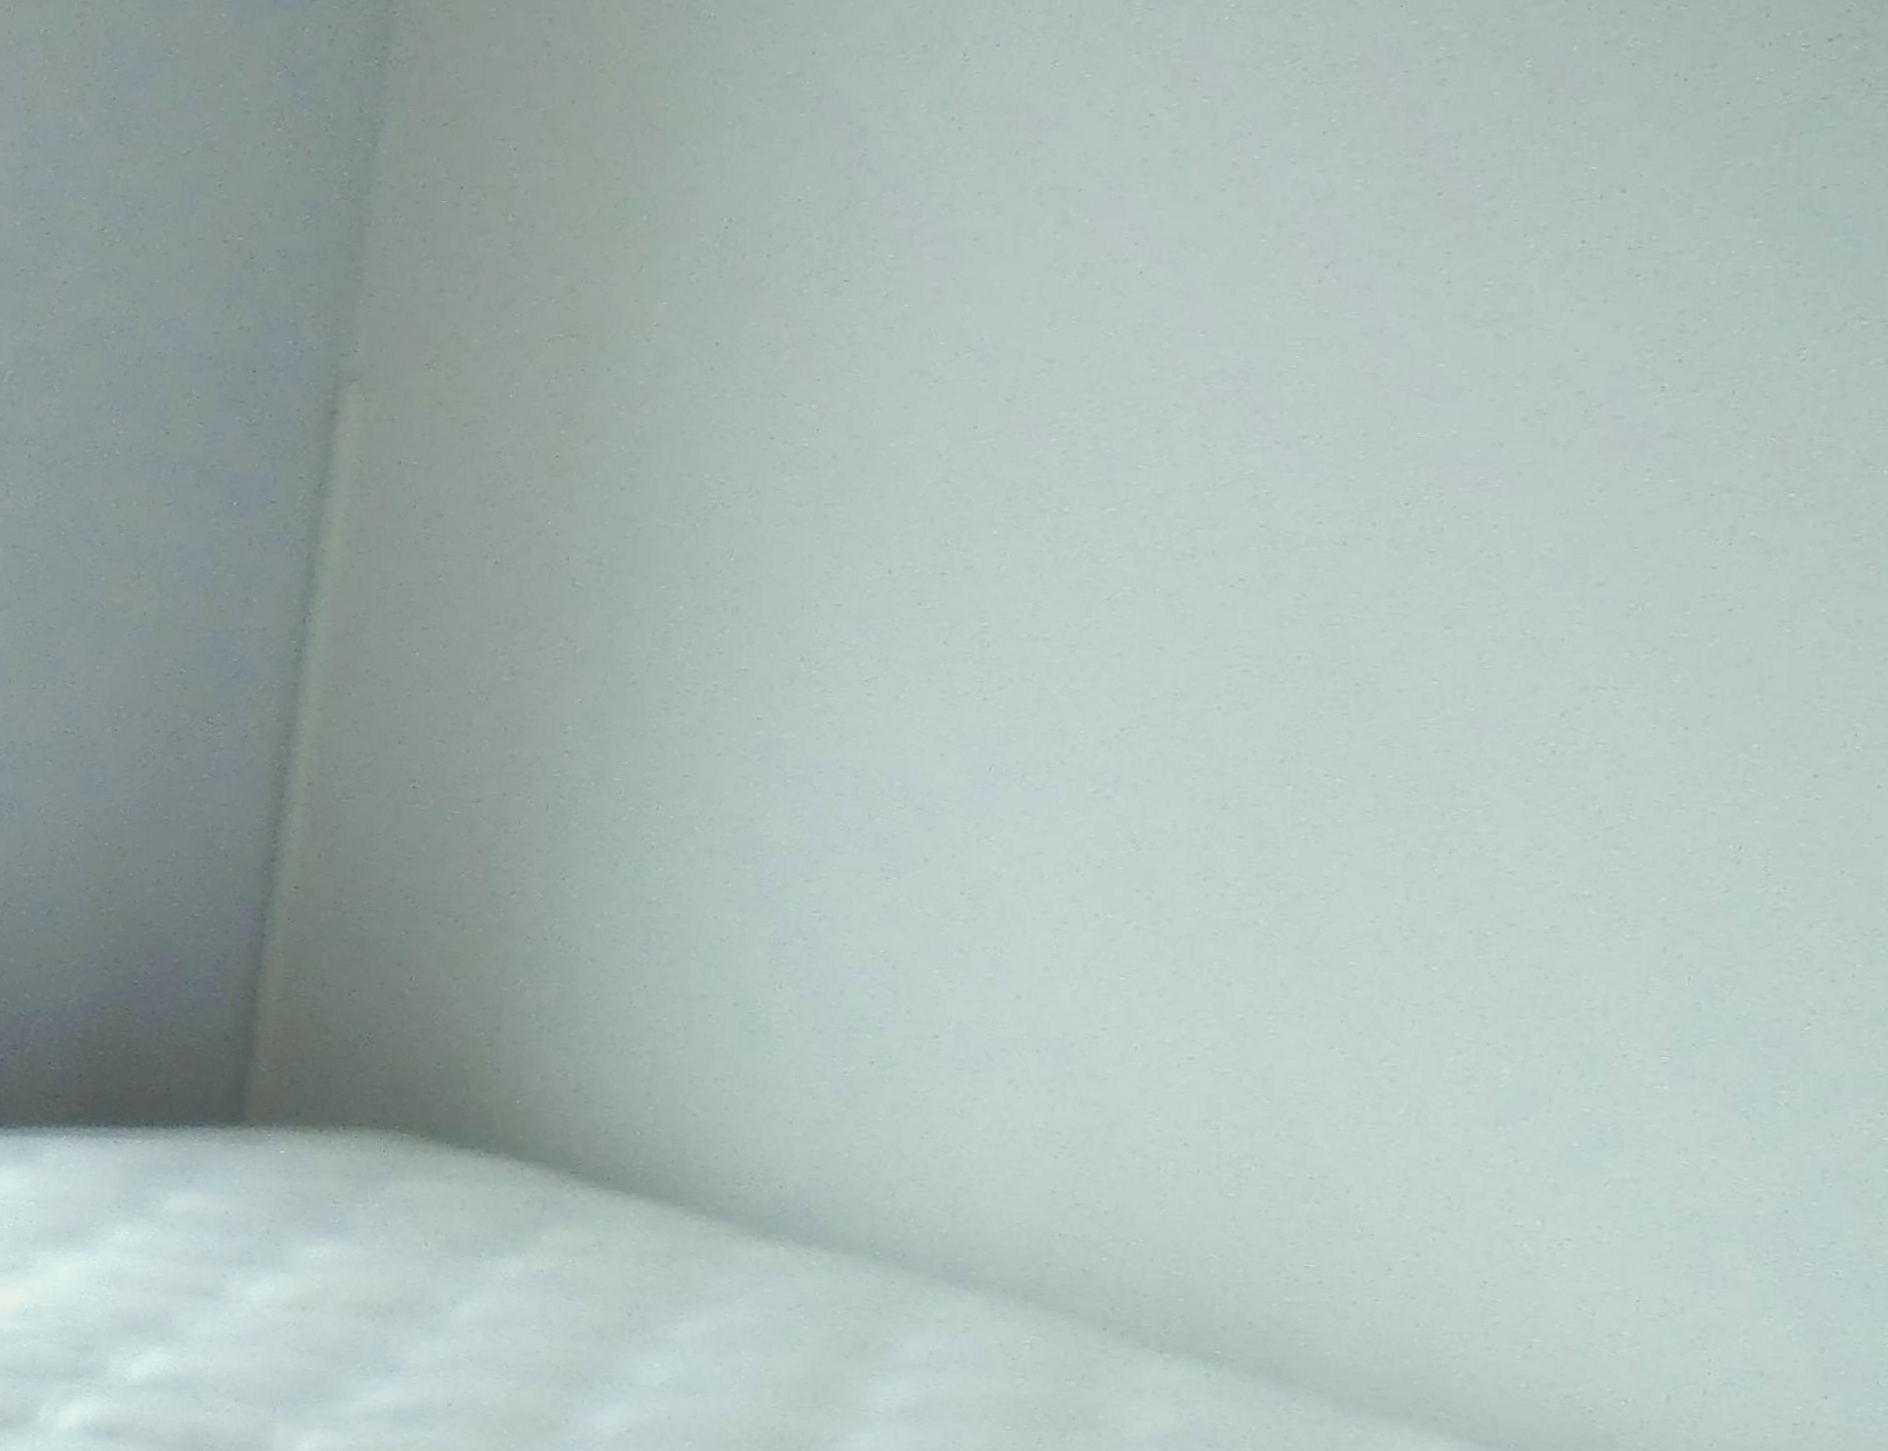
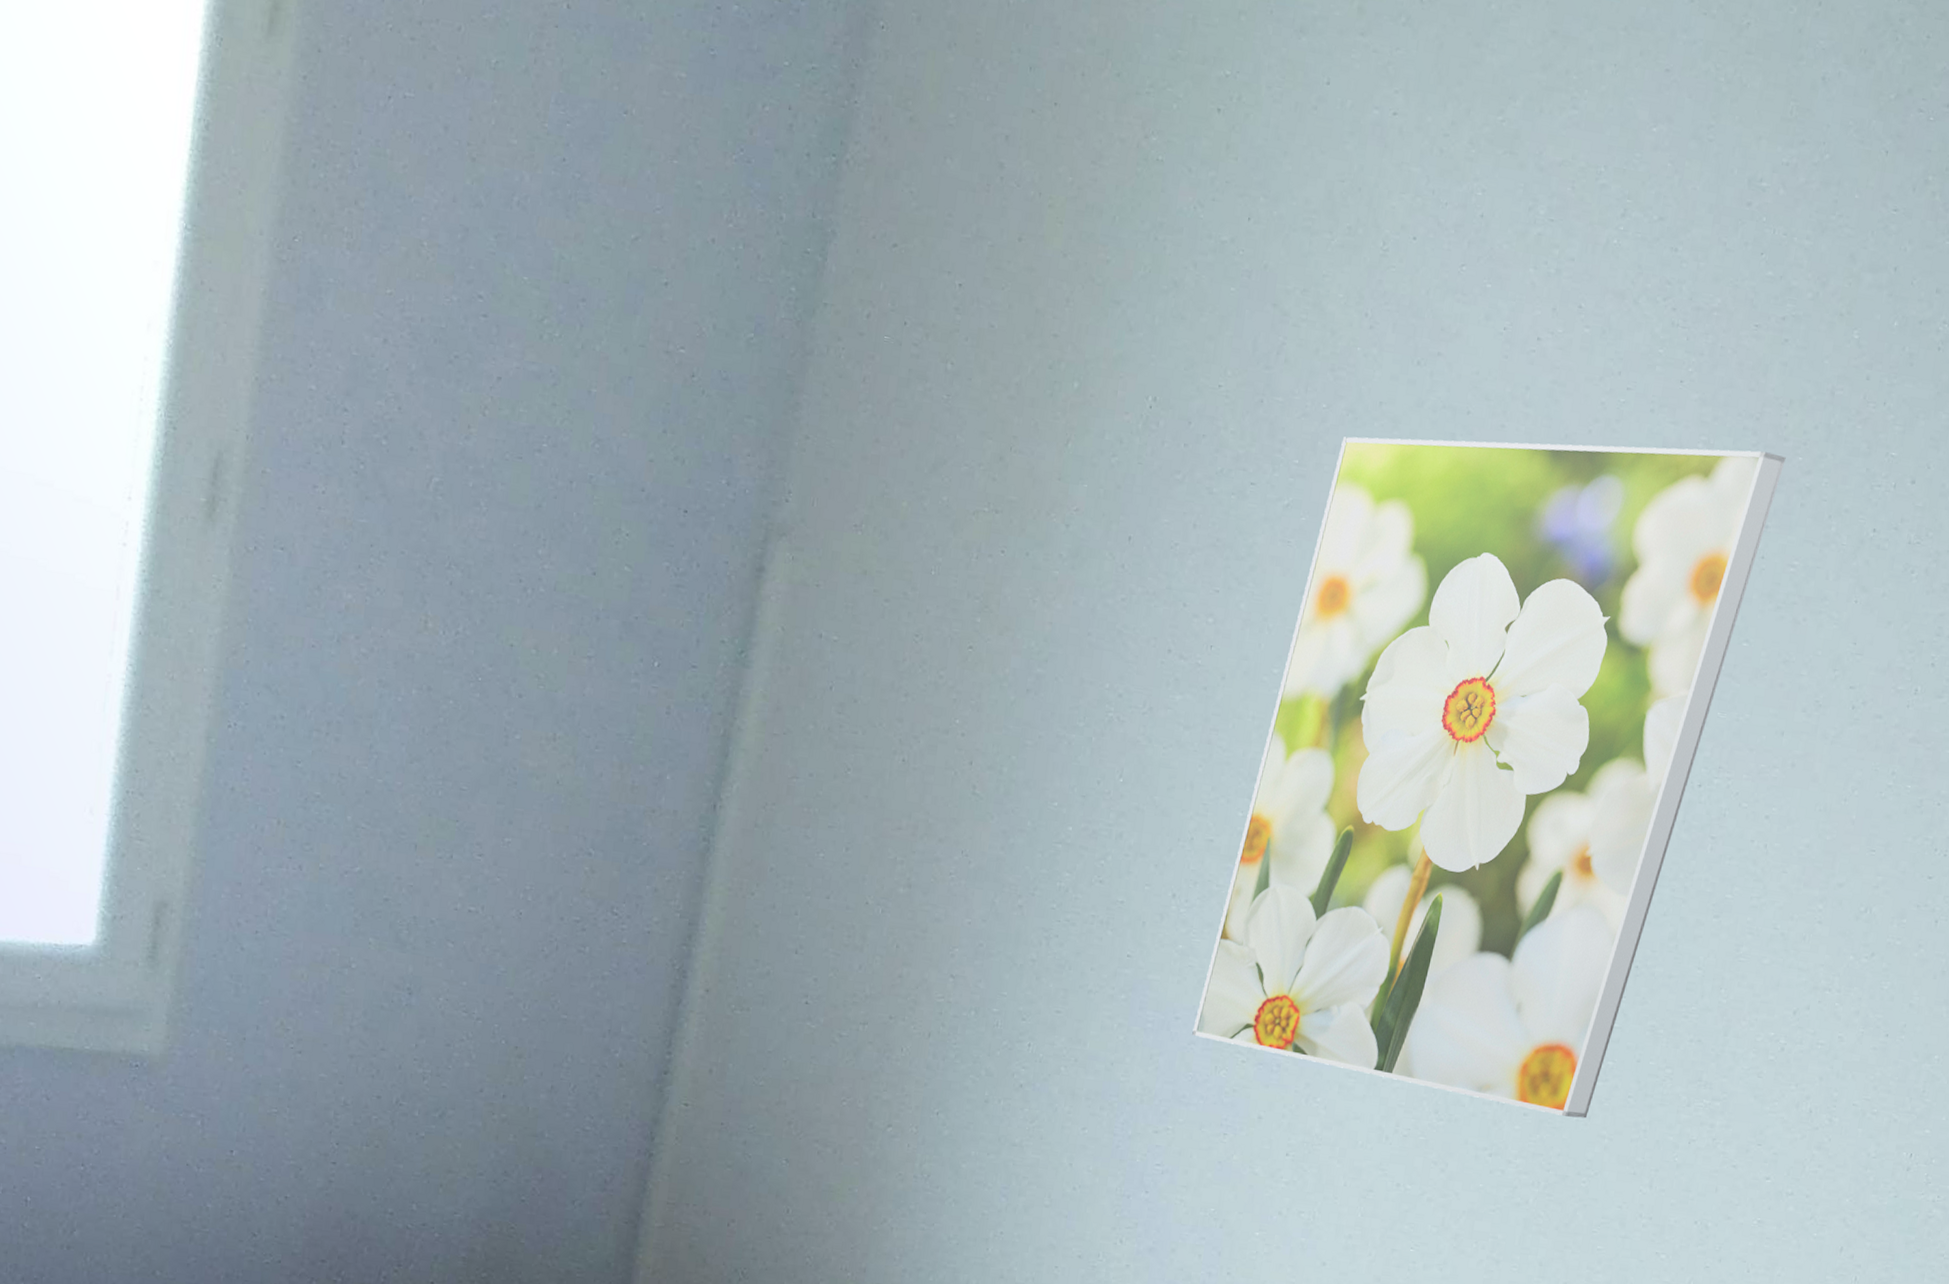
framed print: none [838,184,1462,837] -> present [1192,436,1786,1119]

